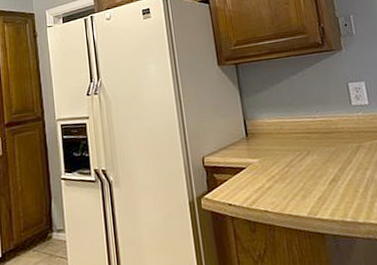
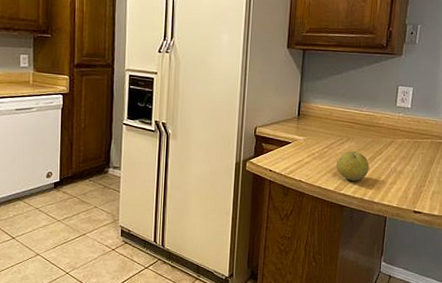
fruit: none [302,164,343,202] -> present [336,150,369,181]

